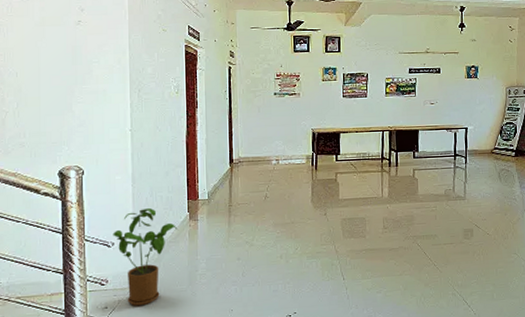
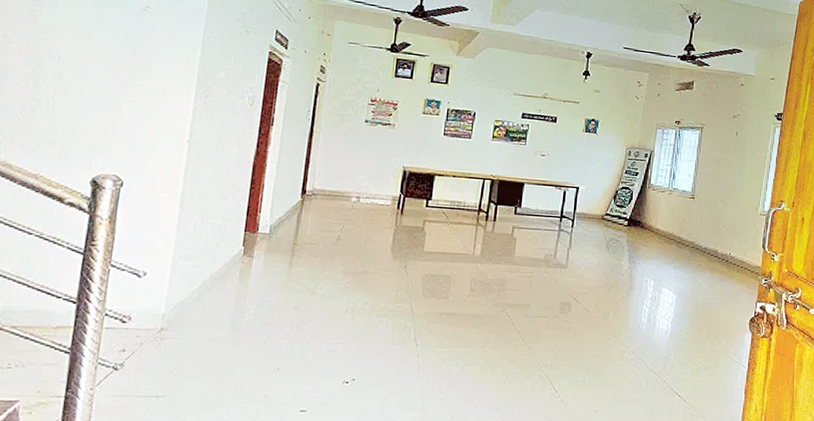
house plant: present [113,208,178,307] -> none [146,236,228,353]

